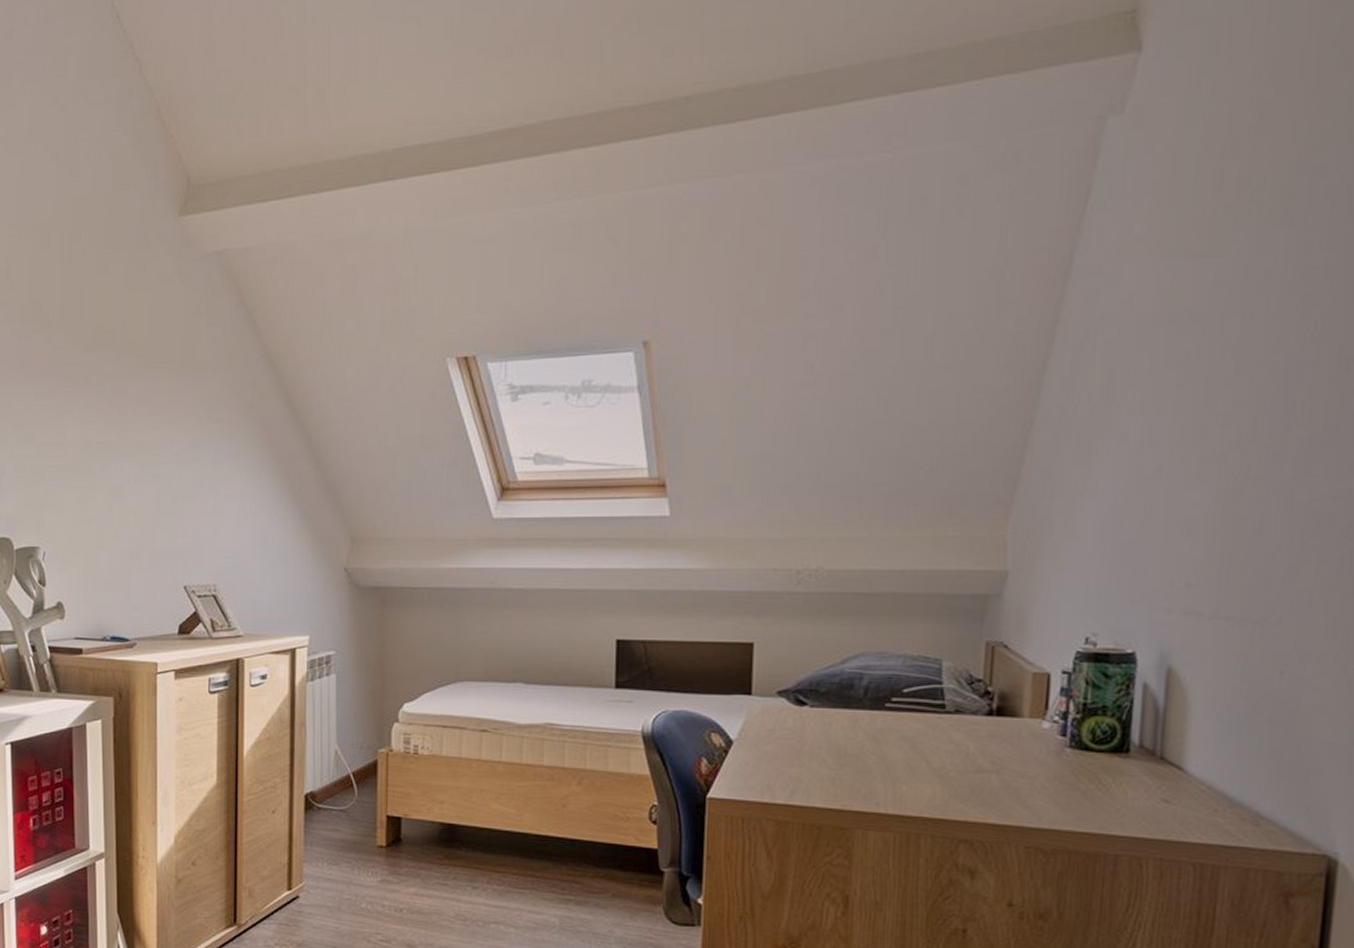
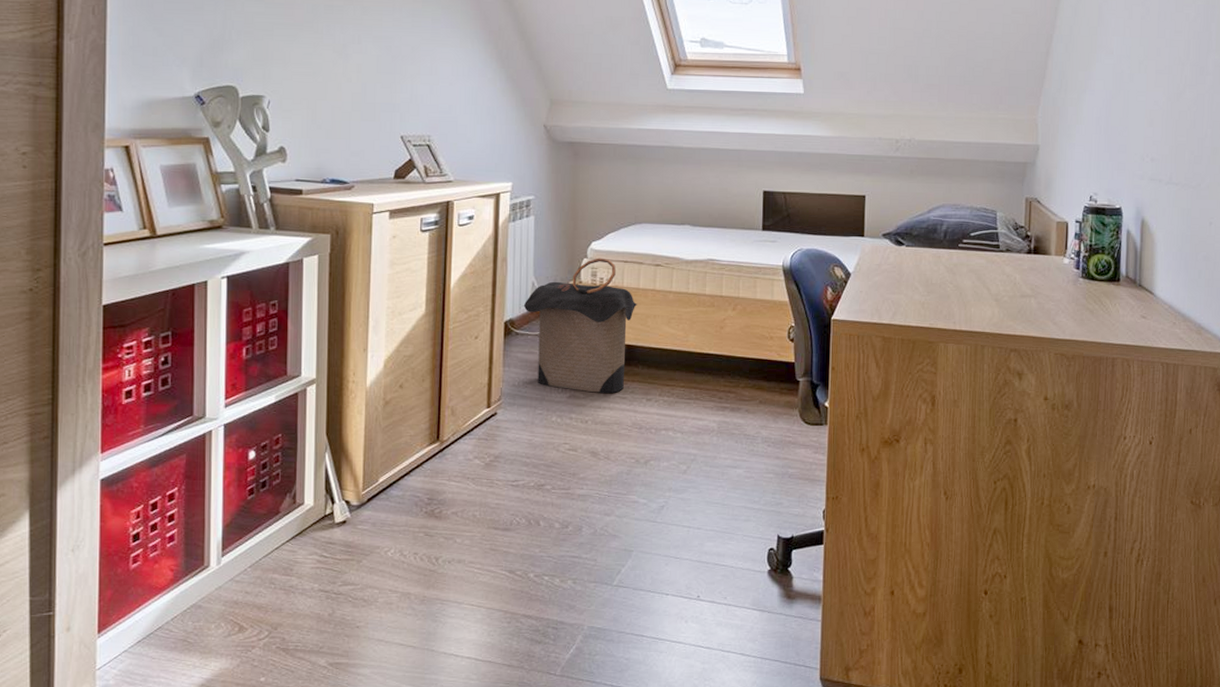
laundry hamper: none [325,722,460,879] -> present [523,258,638,393]

